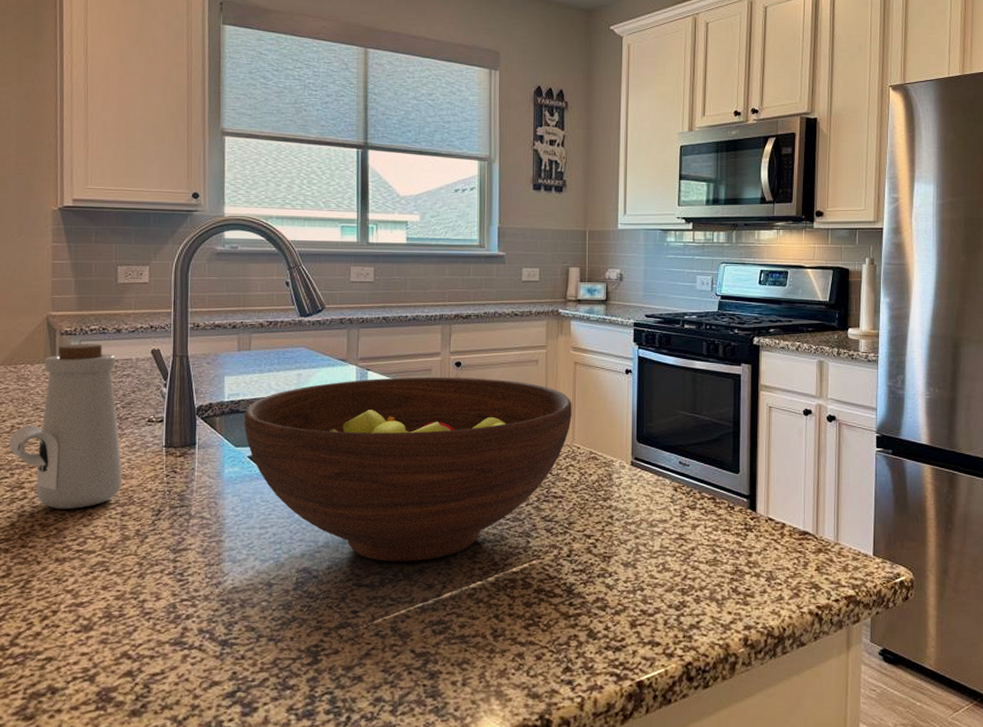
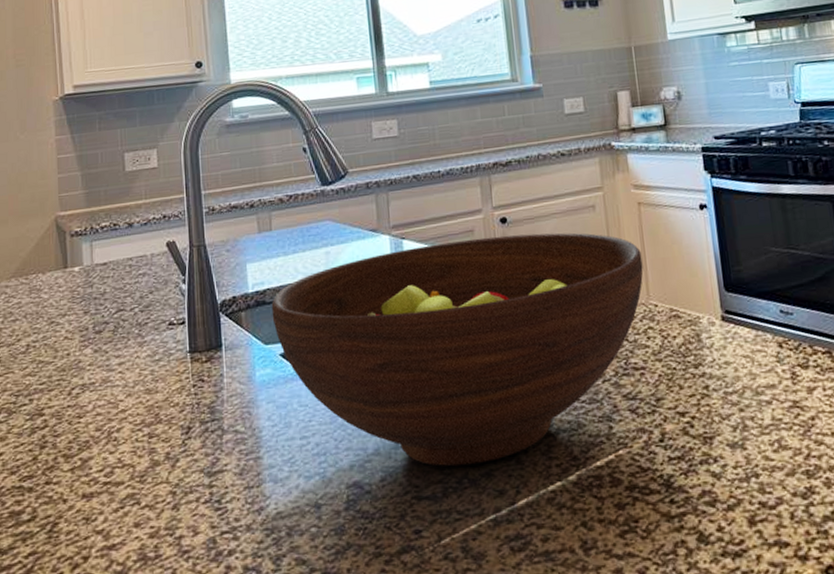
bottle: present [8,343,123,509] -> none [25,241,147,436]

